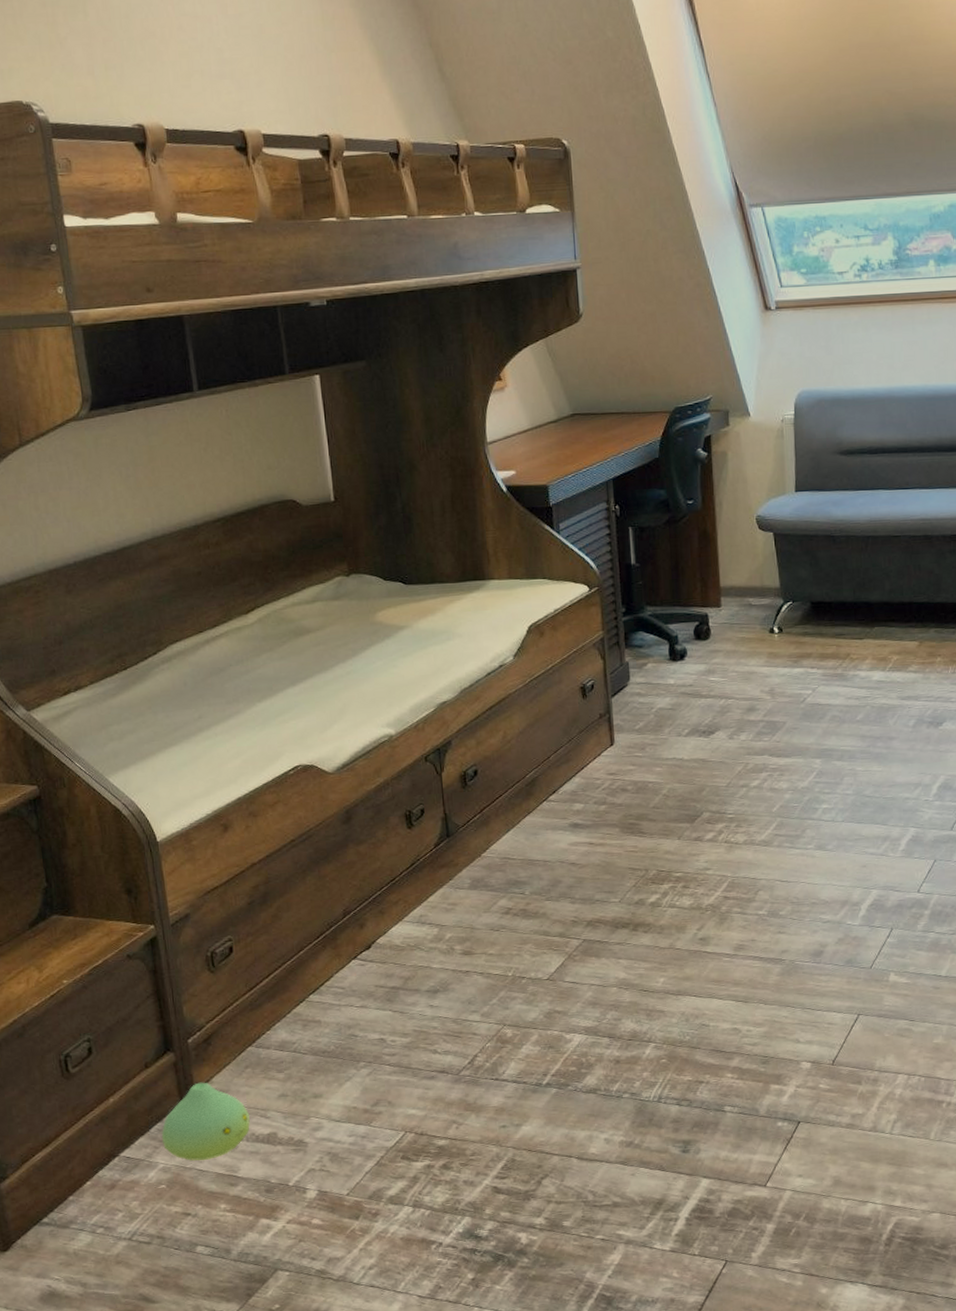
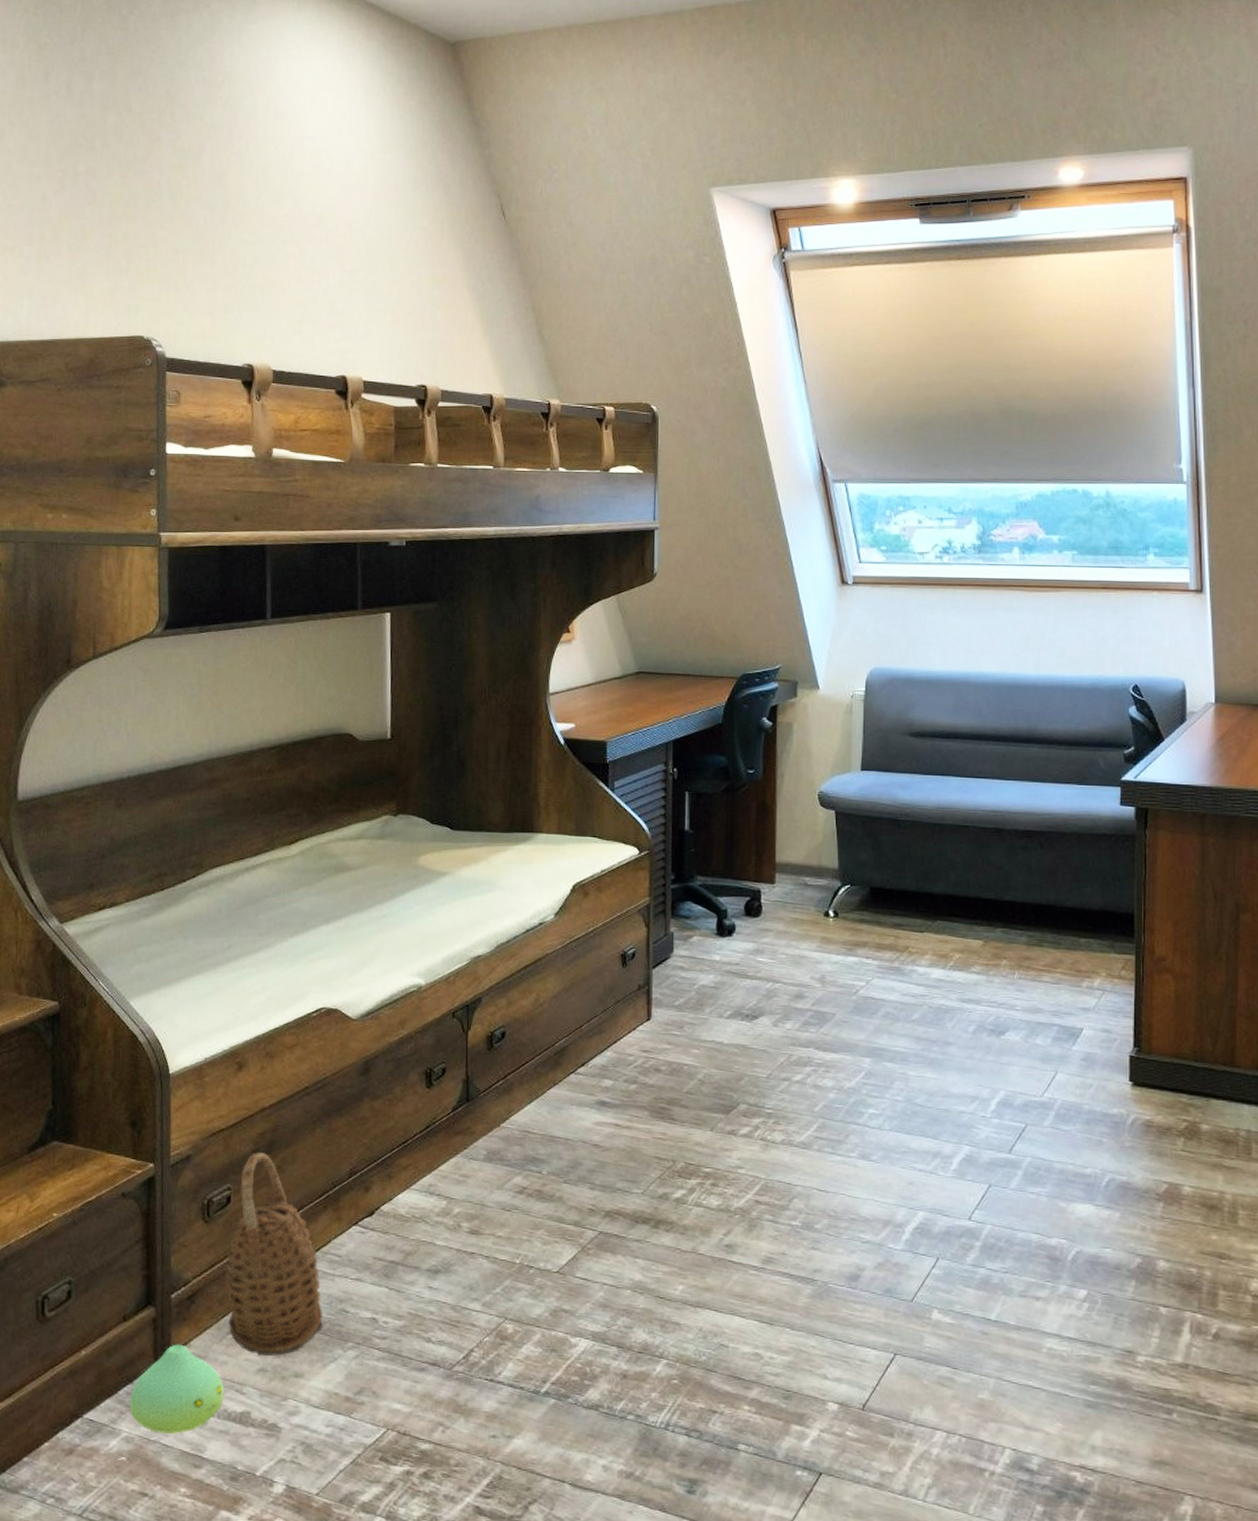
basket: none [236,904,336,1084] -> present [225,1153,324,1357]

